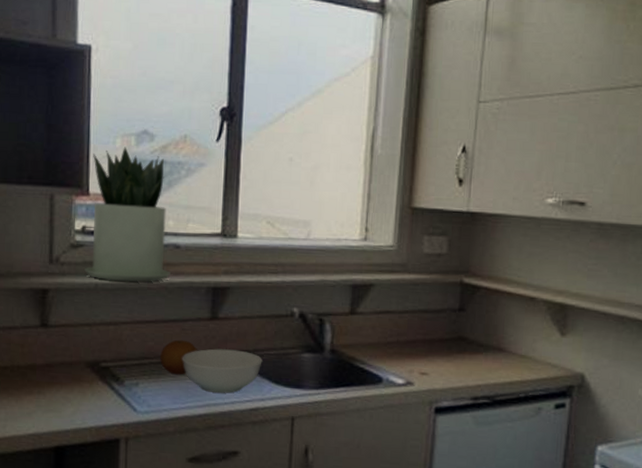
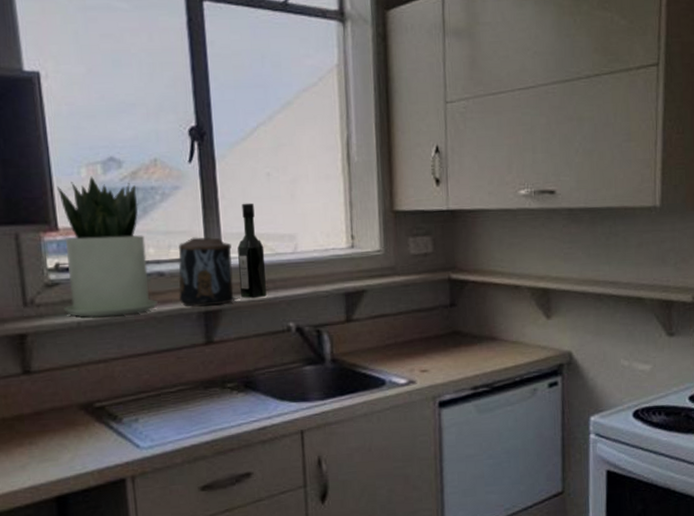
fruit: present [160,339,198,375] -> none [157,368,197,405]
bowl: present [182,348,263,393] -> none [181,371,265,418]
canister: none [190,214,247,283] -> present [178,237,238,306]
bottle: none [249,185,278,280] -> present [237,203,267,299]

